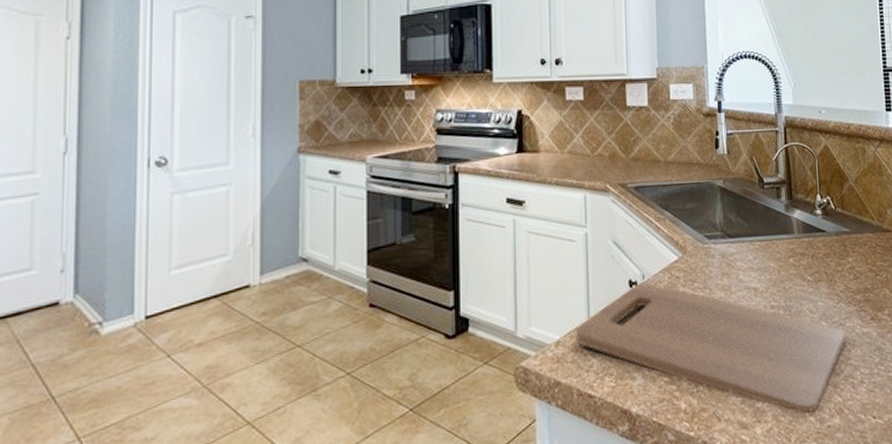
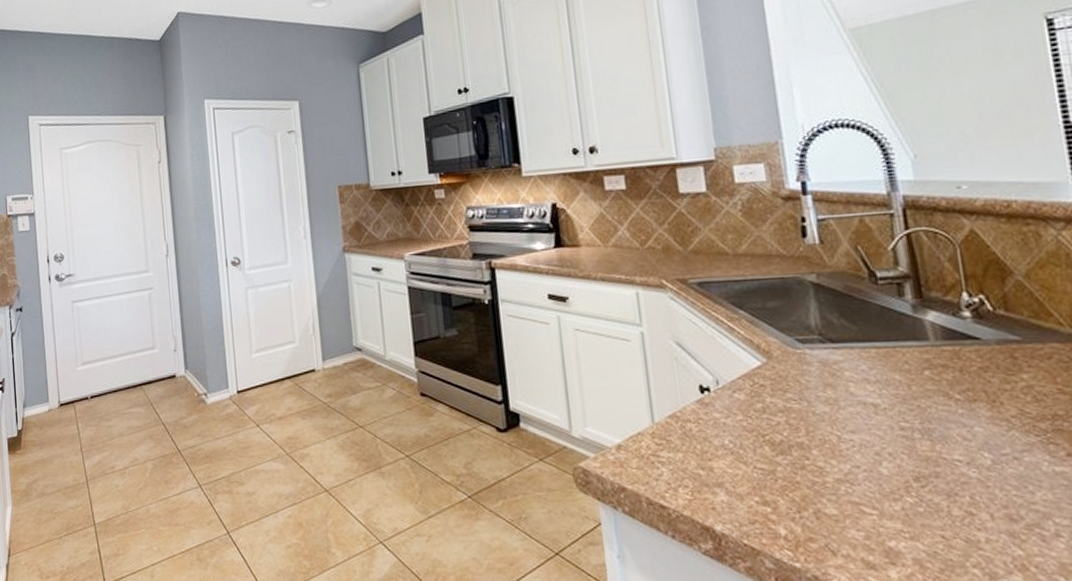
cutting board: present [575,282,845,413] -> none [638,388,1024,563]

